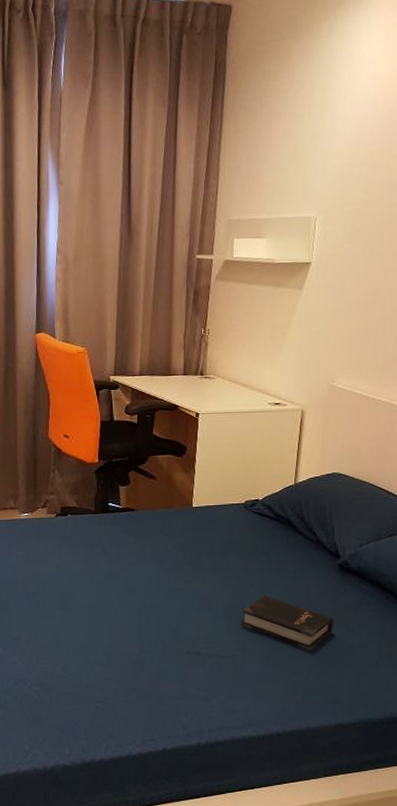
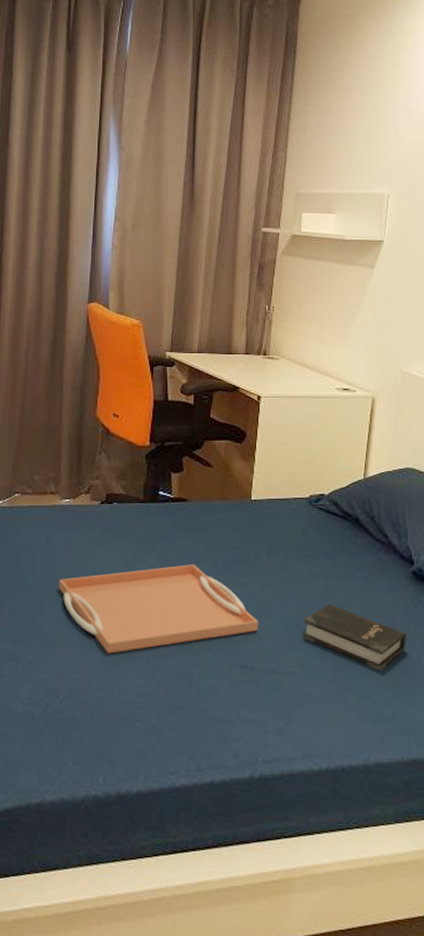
serving tray: none [22,566,201,646] -> present [58,564,258,654]

